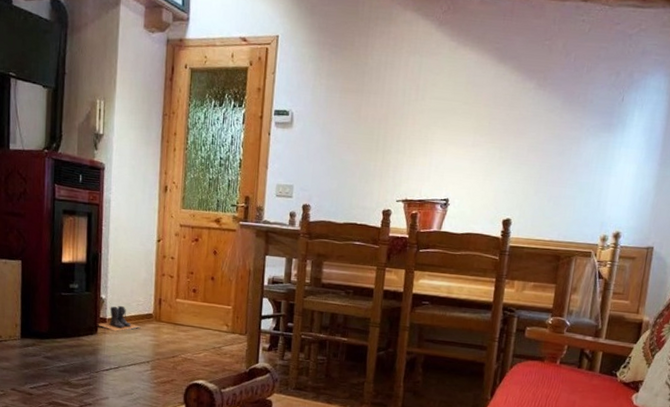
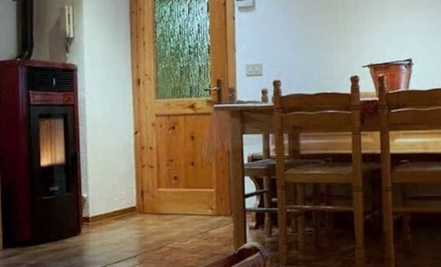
boots: present [98,305,141,332] -> none [81,202,125,229]

